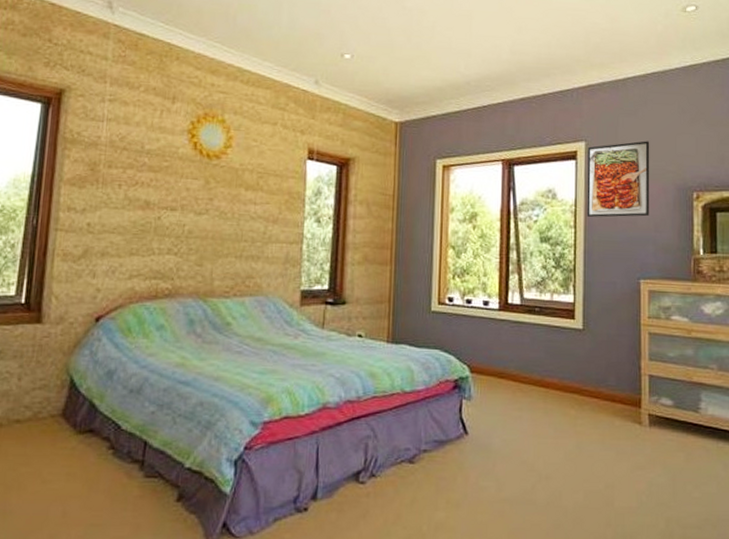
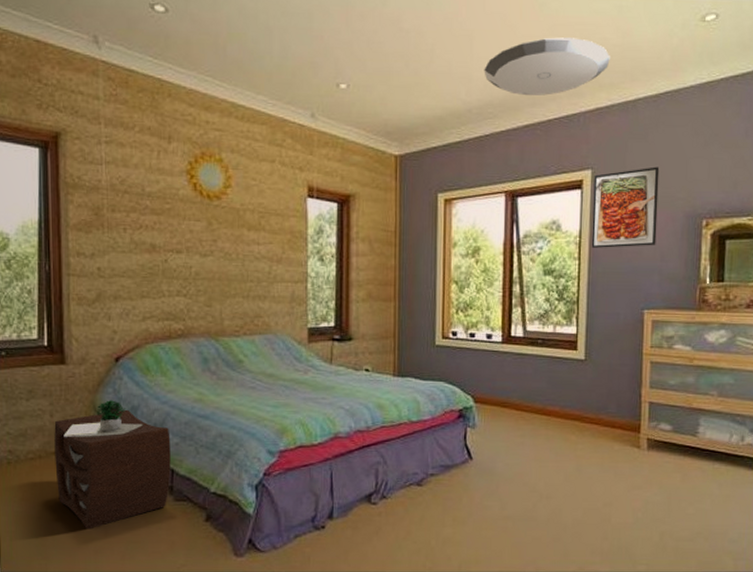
nightstand: none [15,363,147,510] -> present [54,400,171,529]
ceiling light fixture: none [482,20,600,72] -> present [484,37,610,96]

